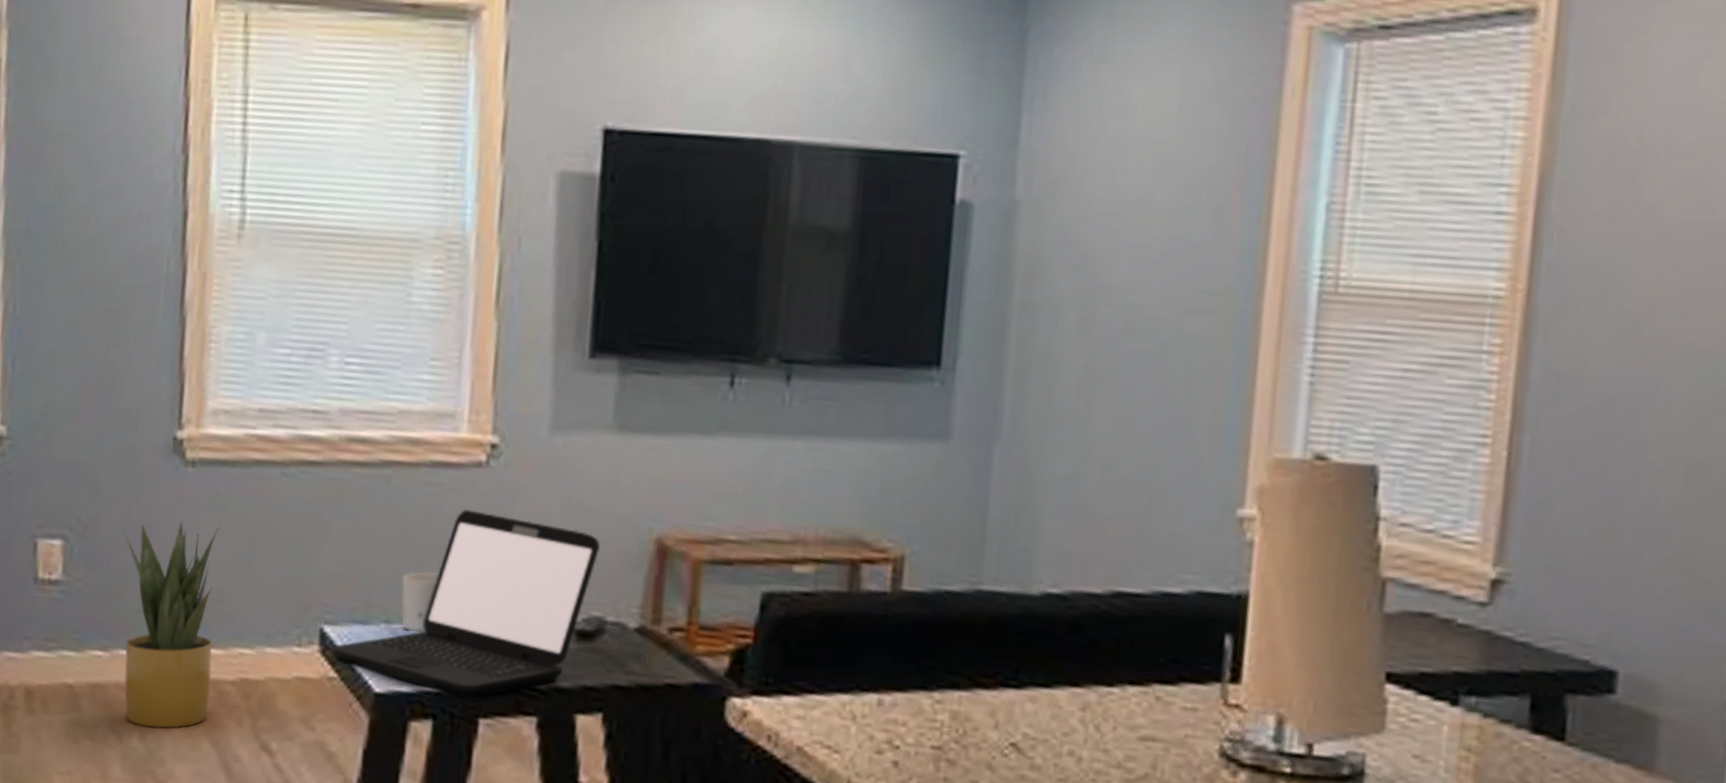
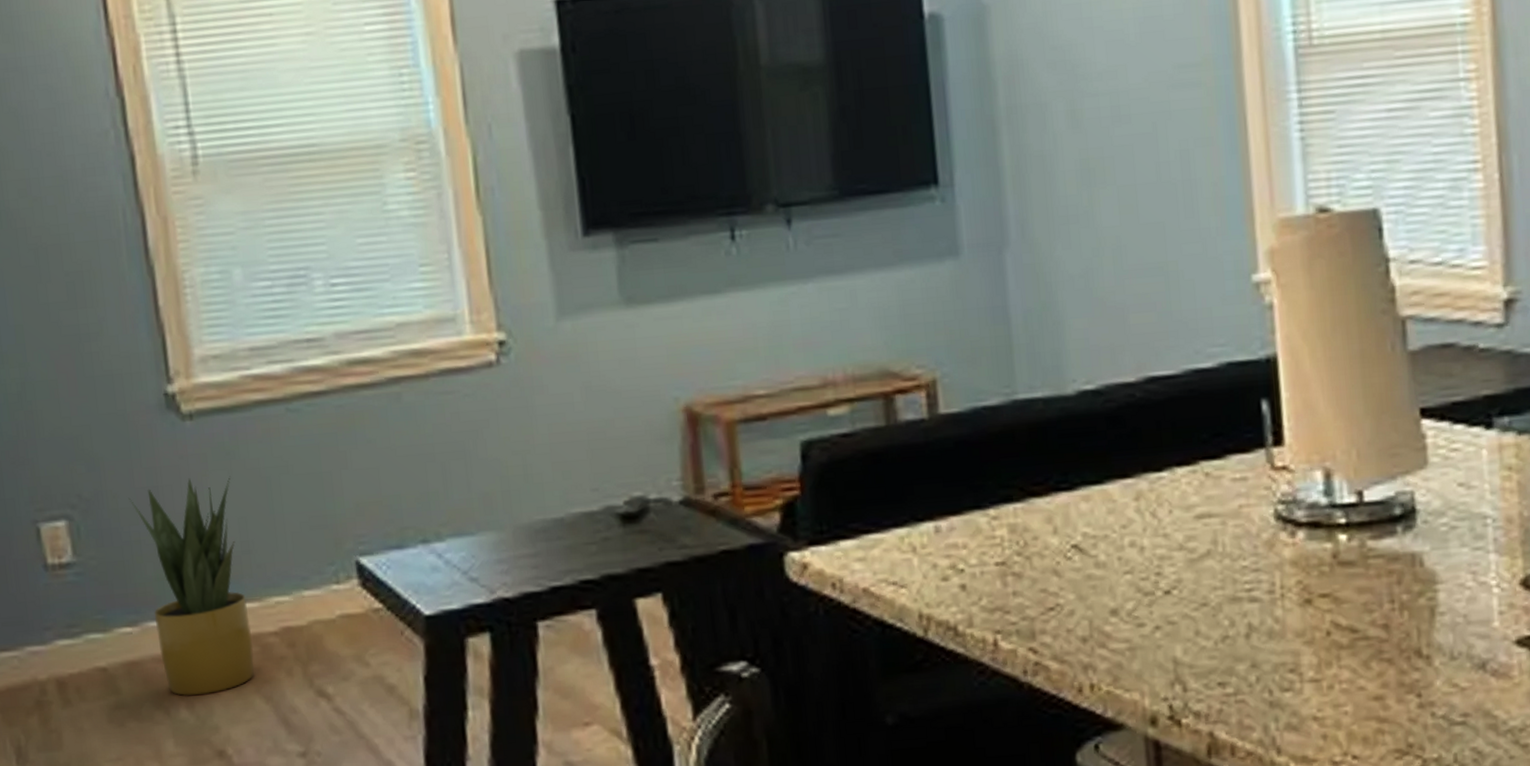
laptop: present [331,509,600,699] -> none [371,411,629,604]
mug: present [400,571,439,633] -> none [431,481,469,548]

